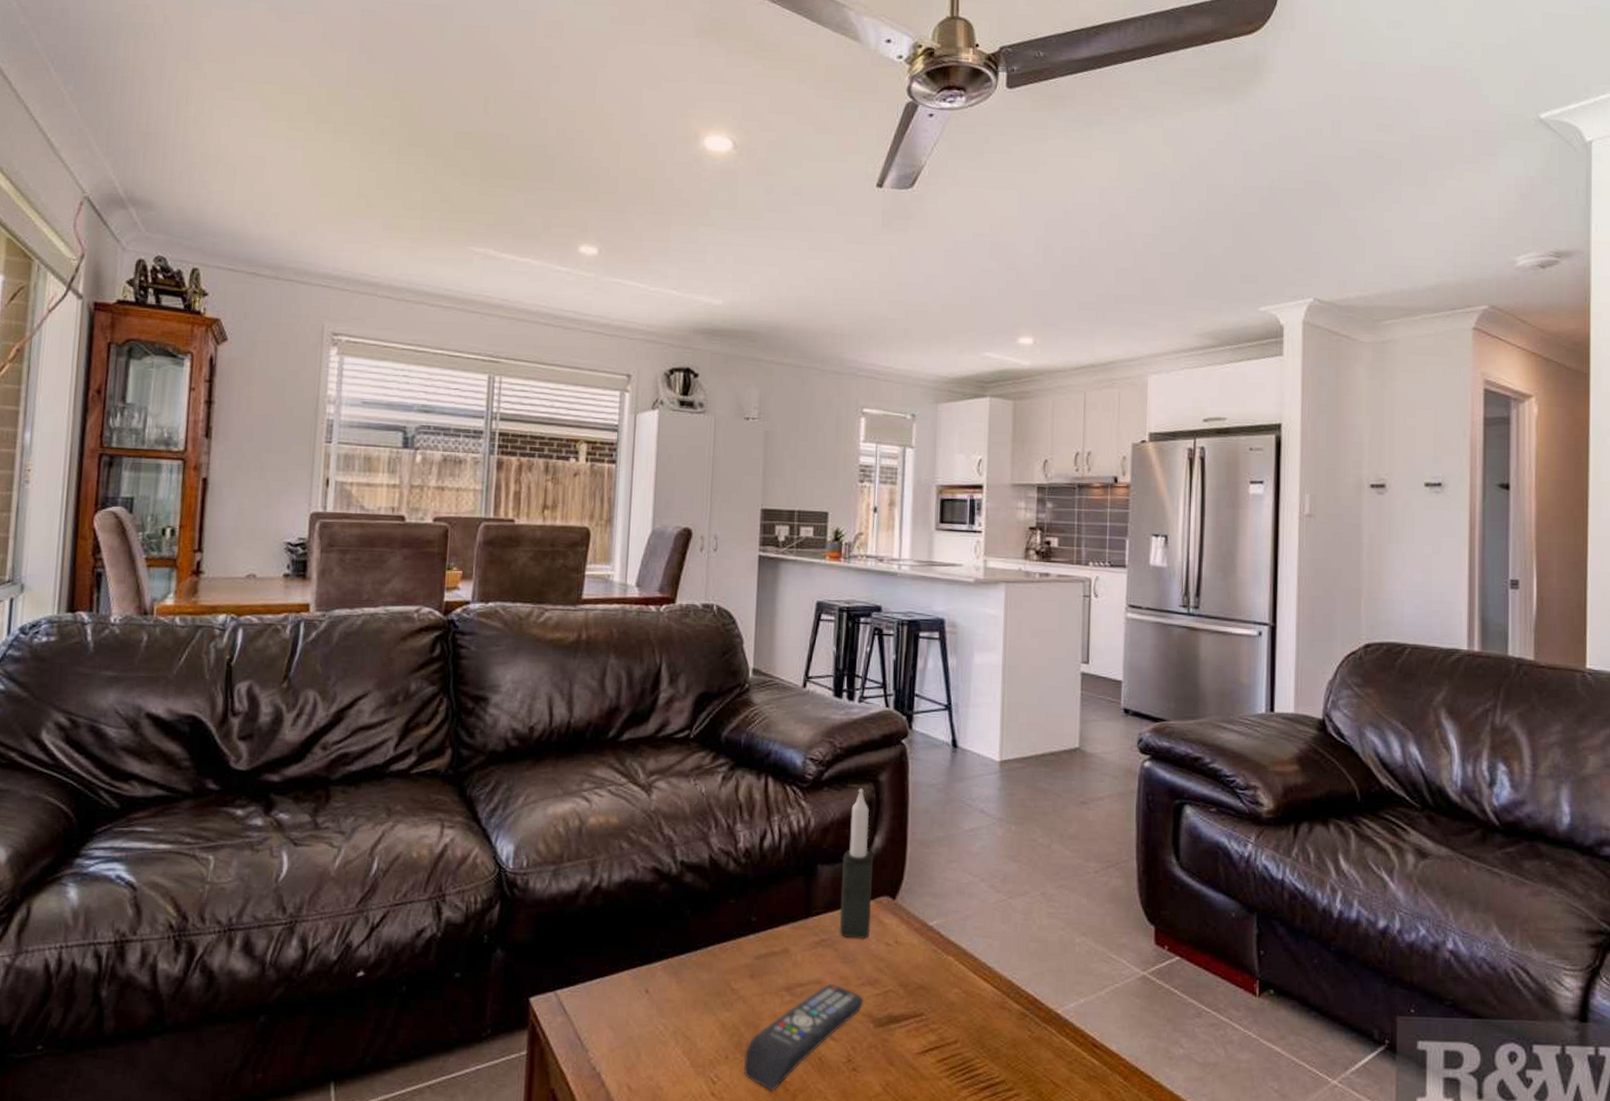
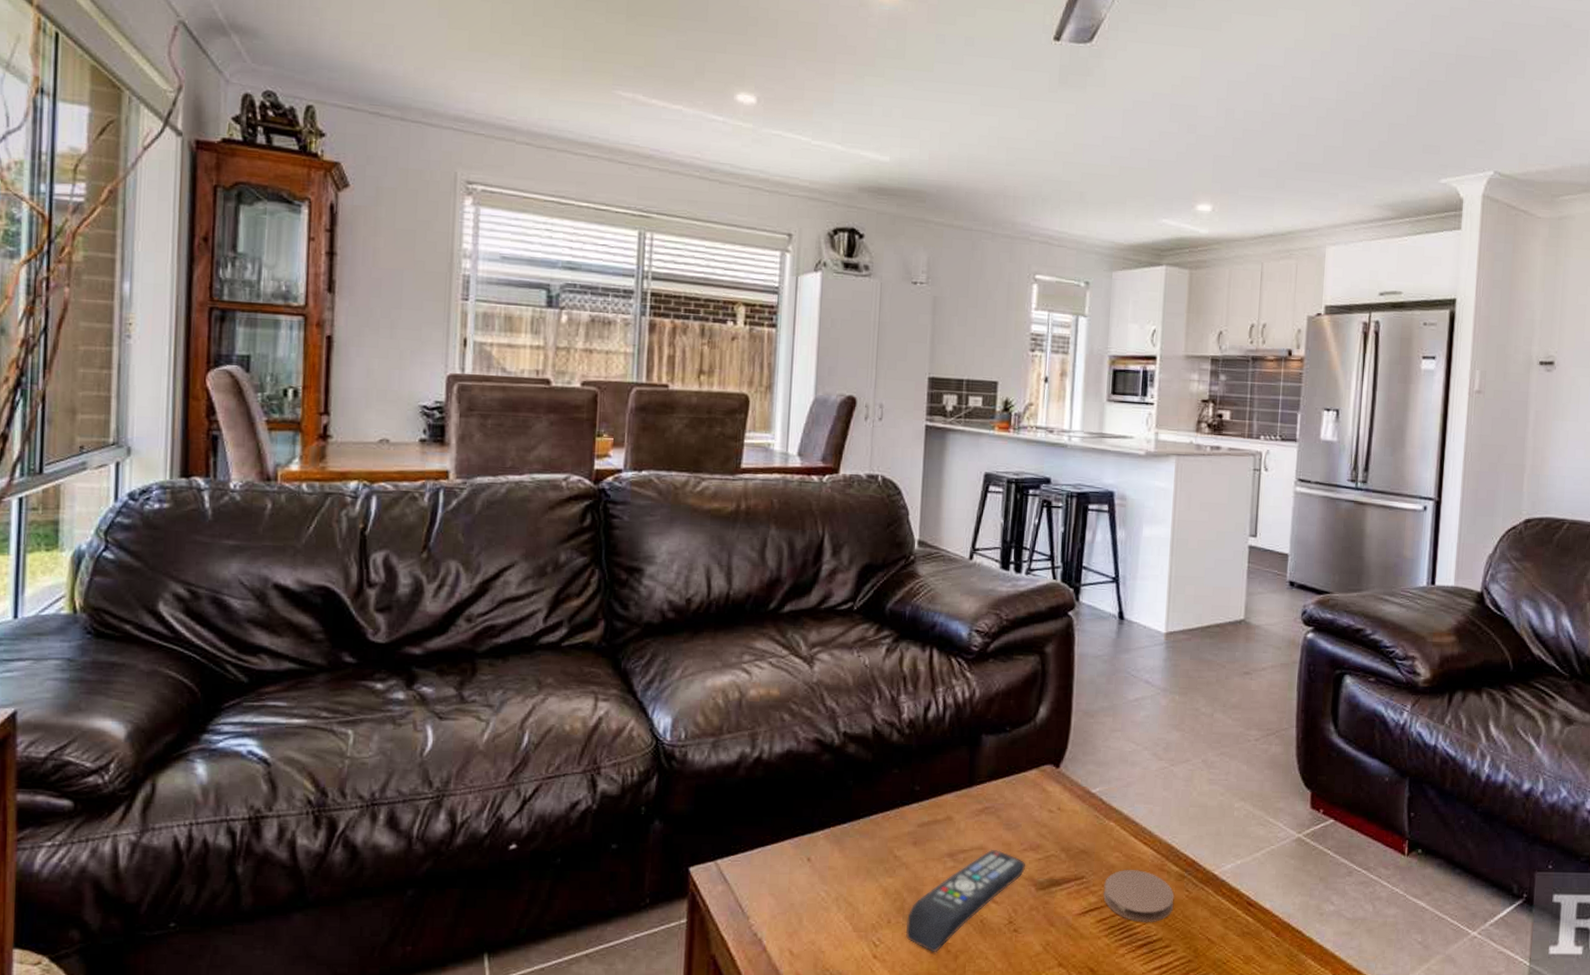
candle: present [840,788,873,939] -> none [1003,660,1037,806]
coaster: none [943,1007,1017,1064] -> present [1103,870,1175,923]

